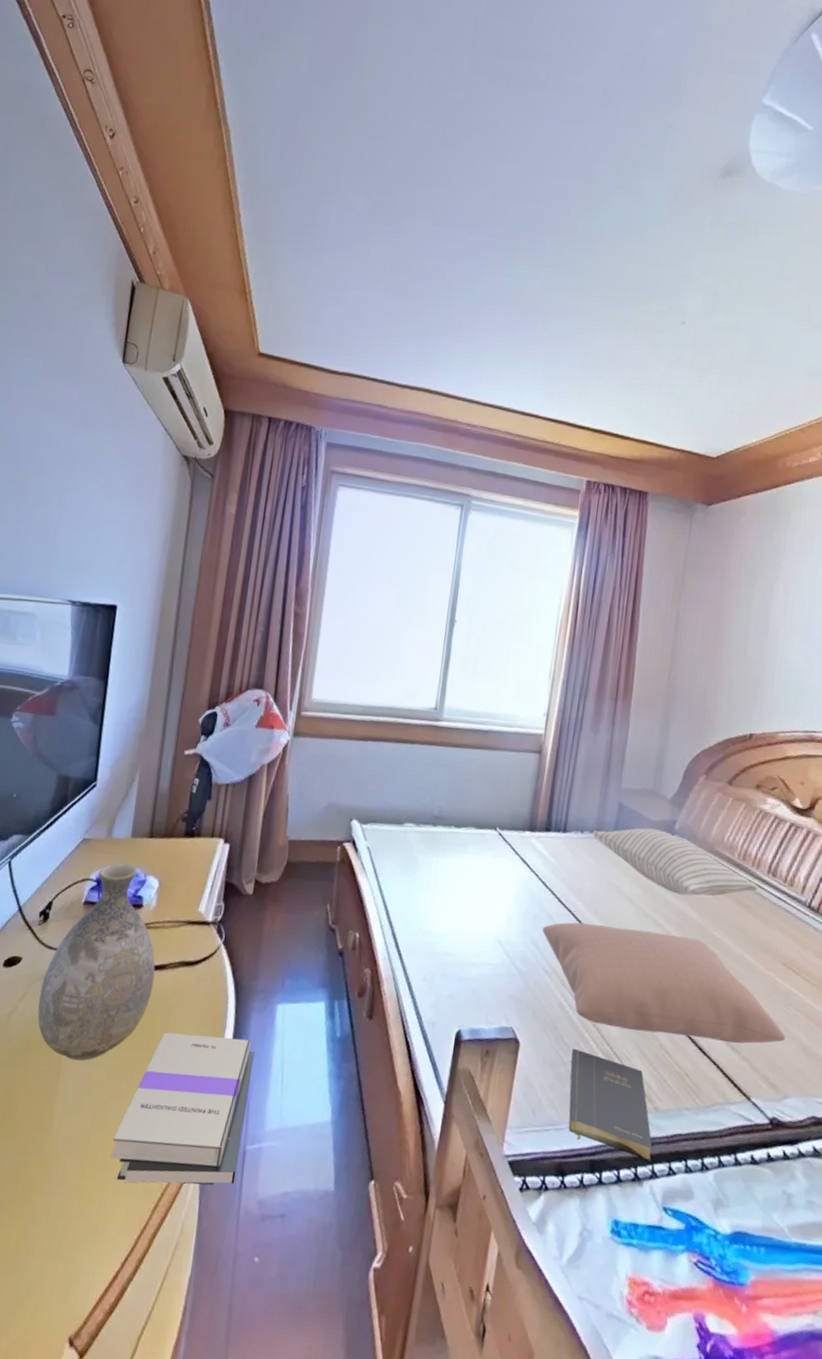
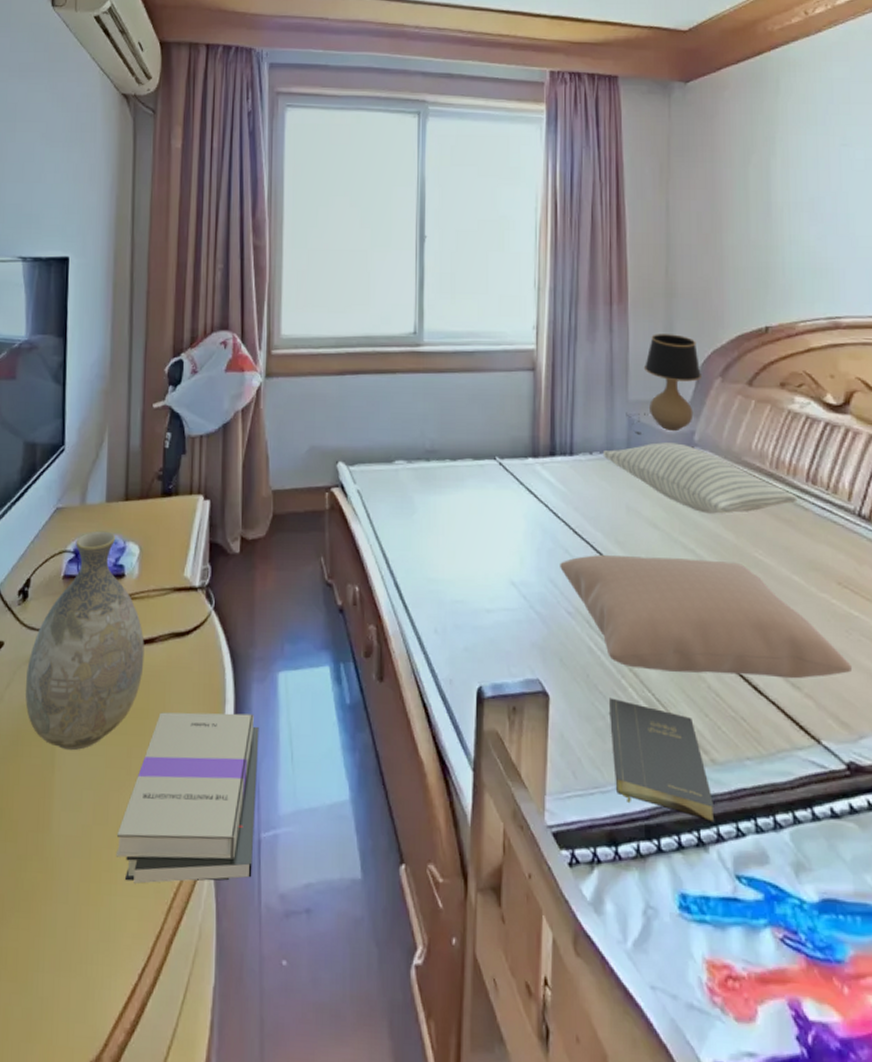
table lamp: none [621,730,689,820] -> present [630,334,701,435]

